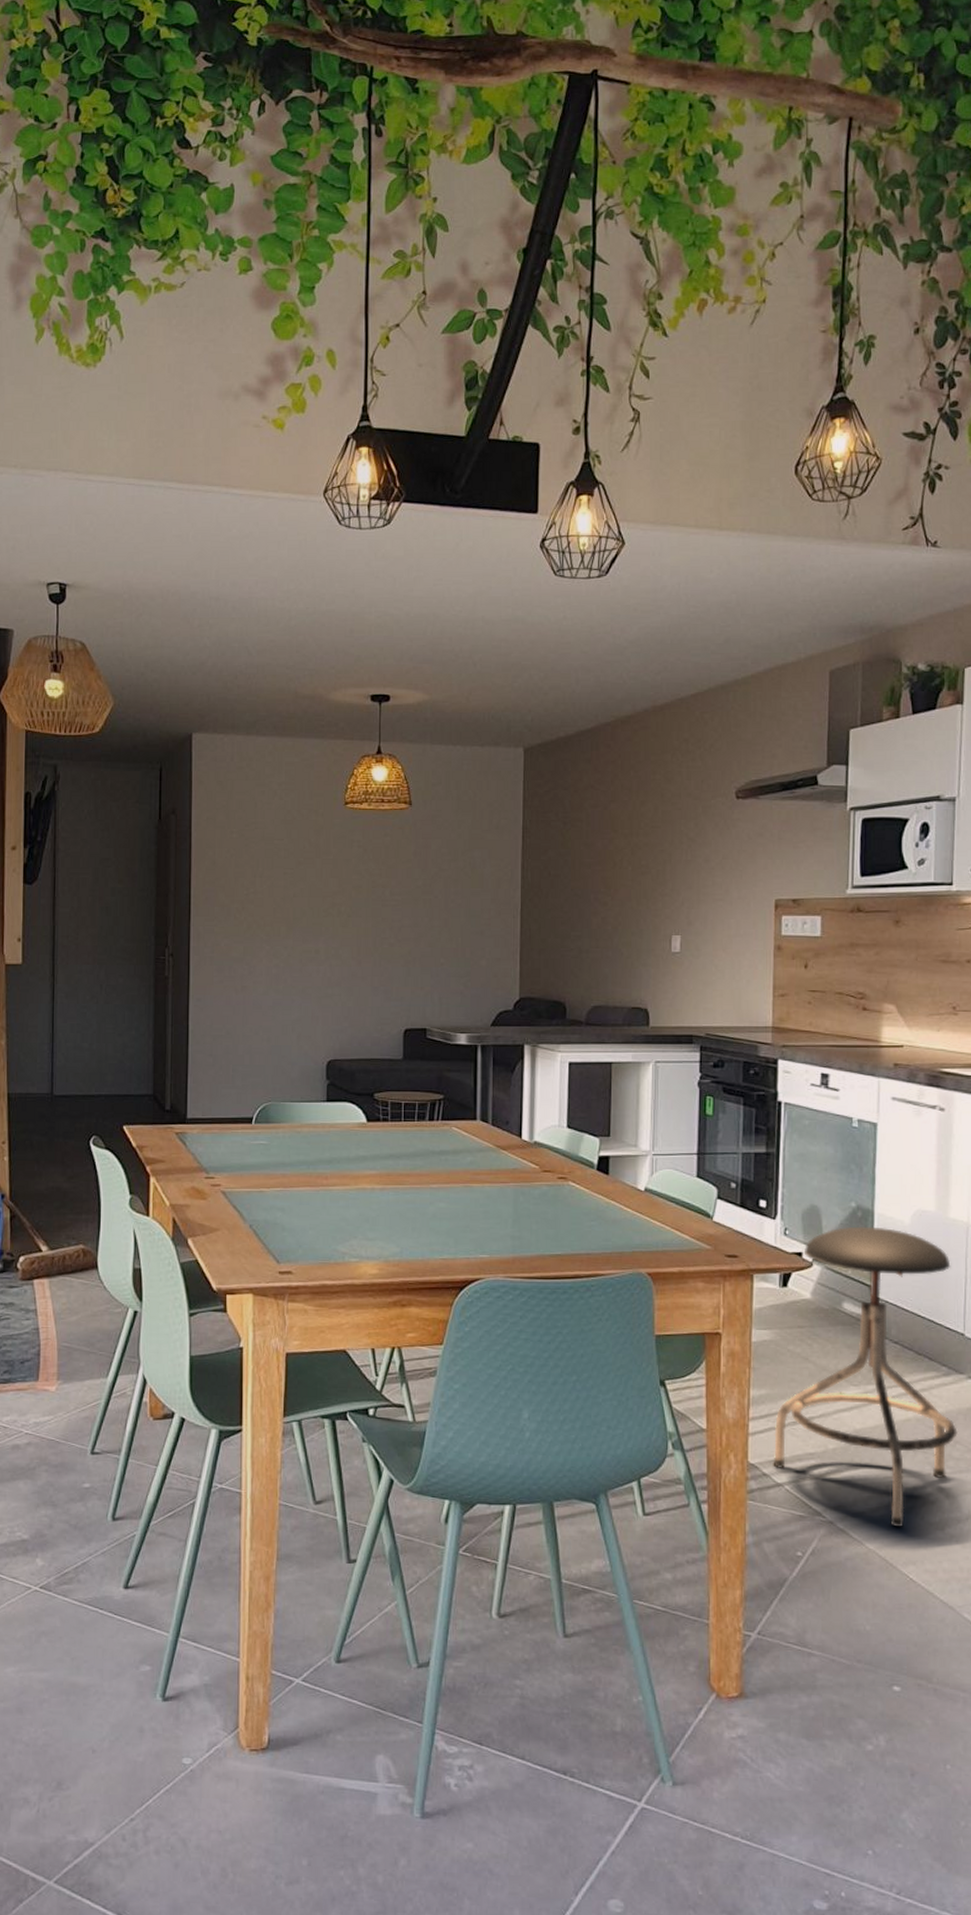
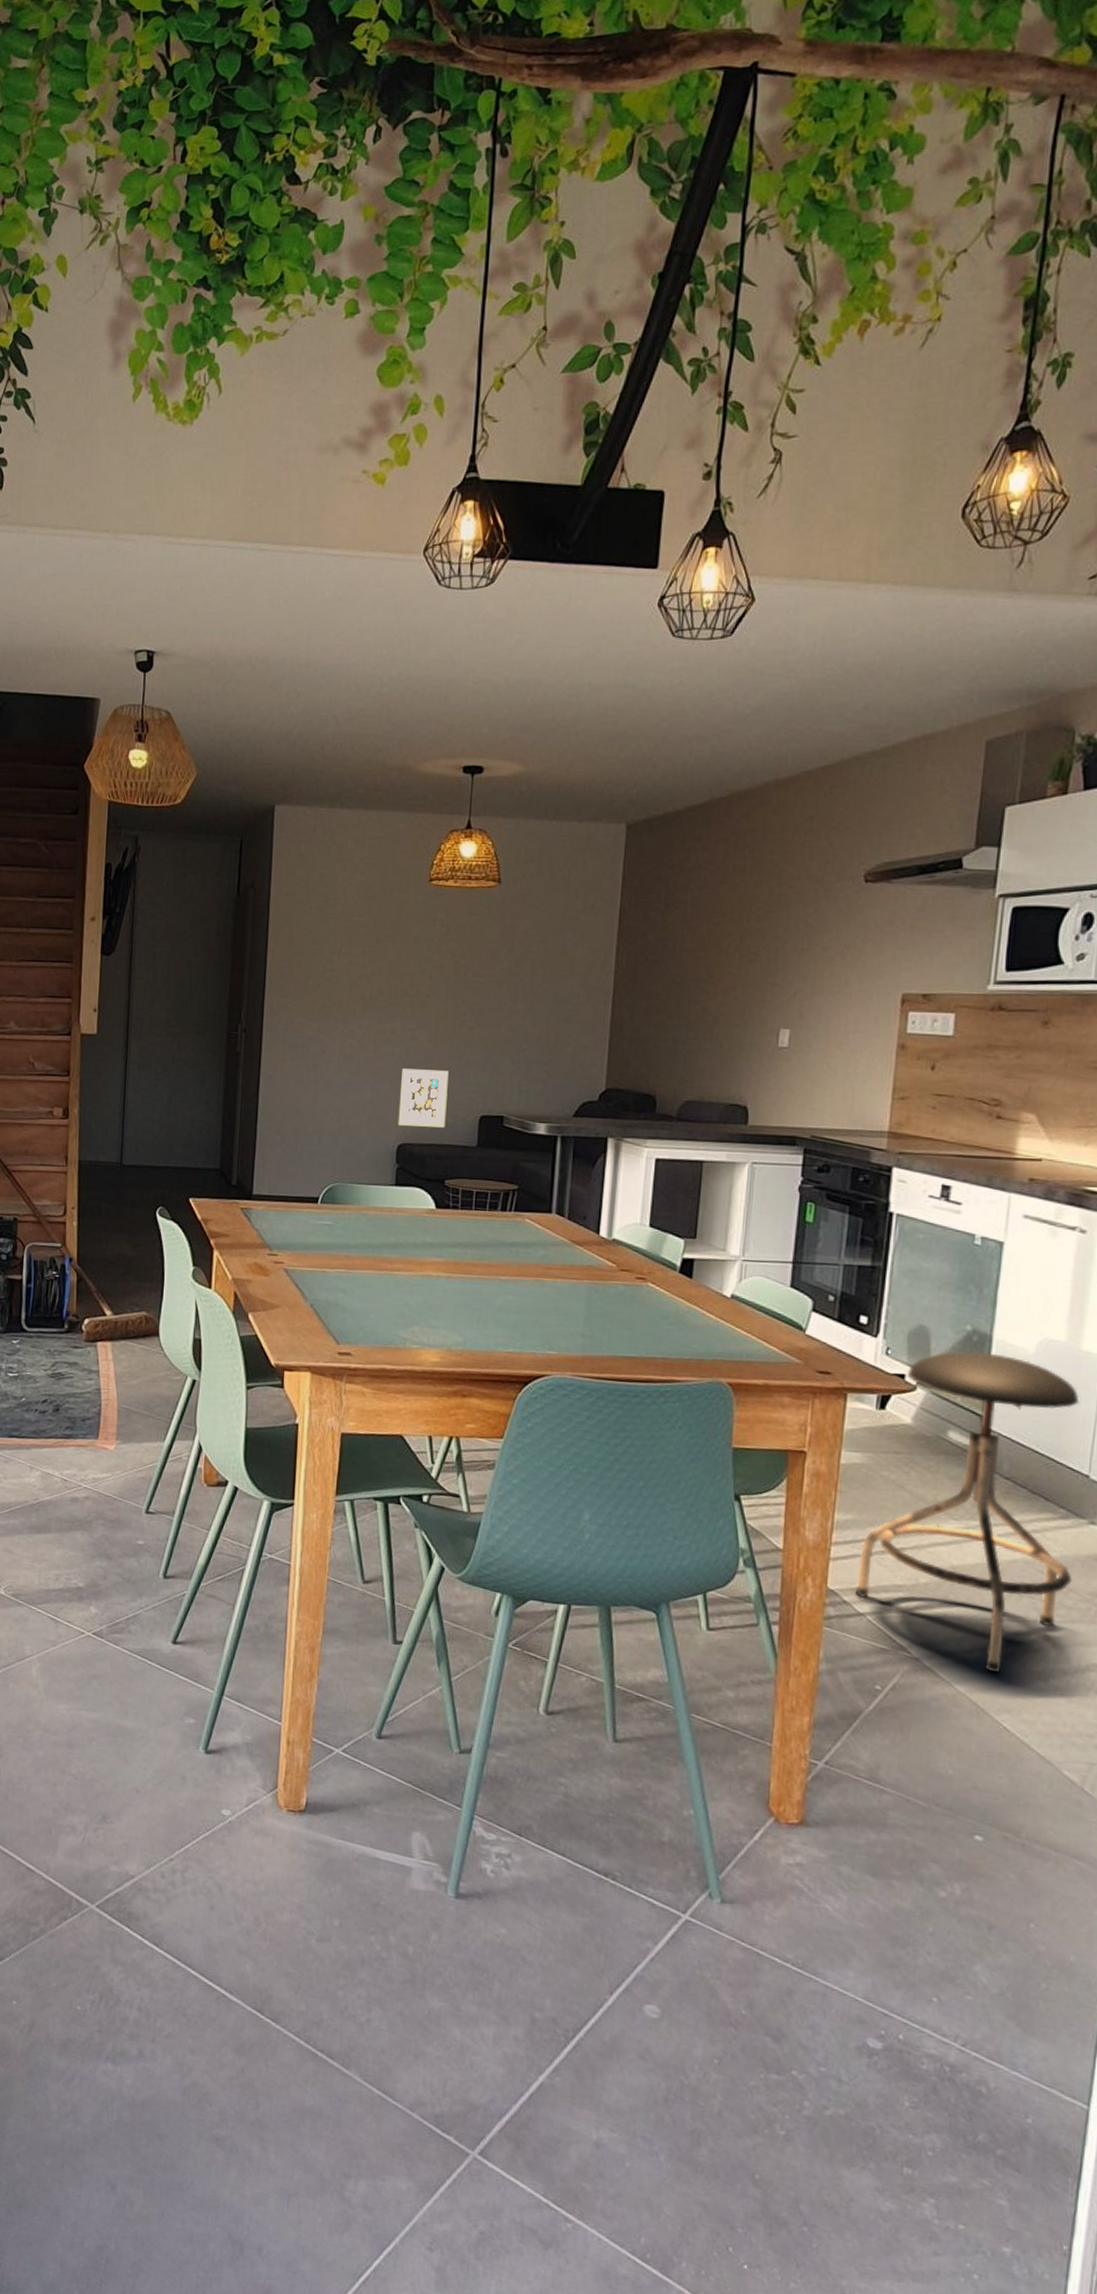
picture frame: none [326,986,372,1042] -> present [397,1068,449,1128]

